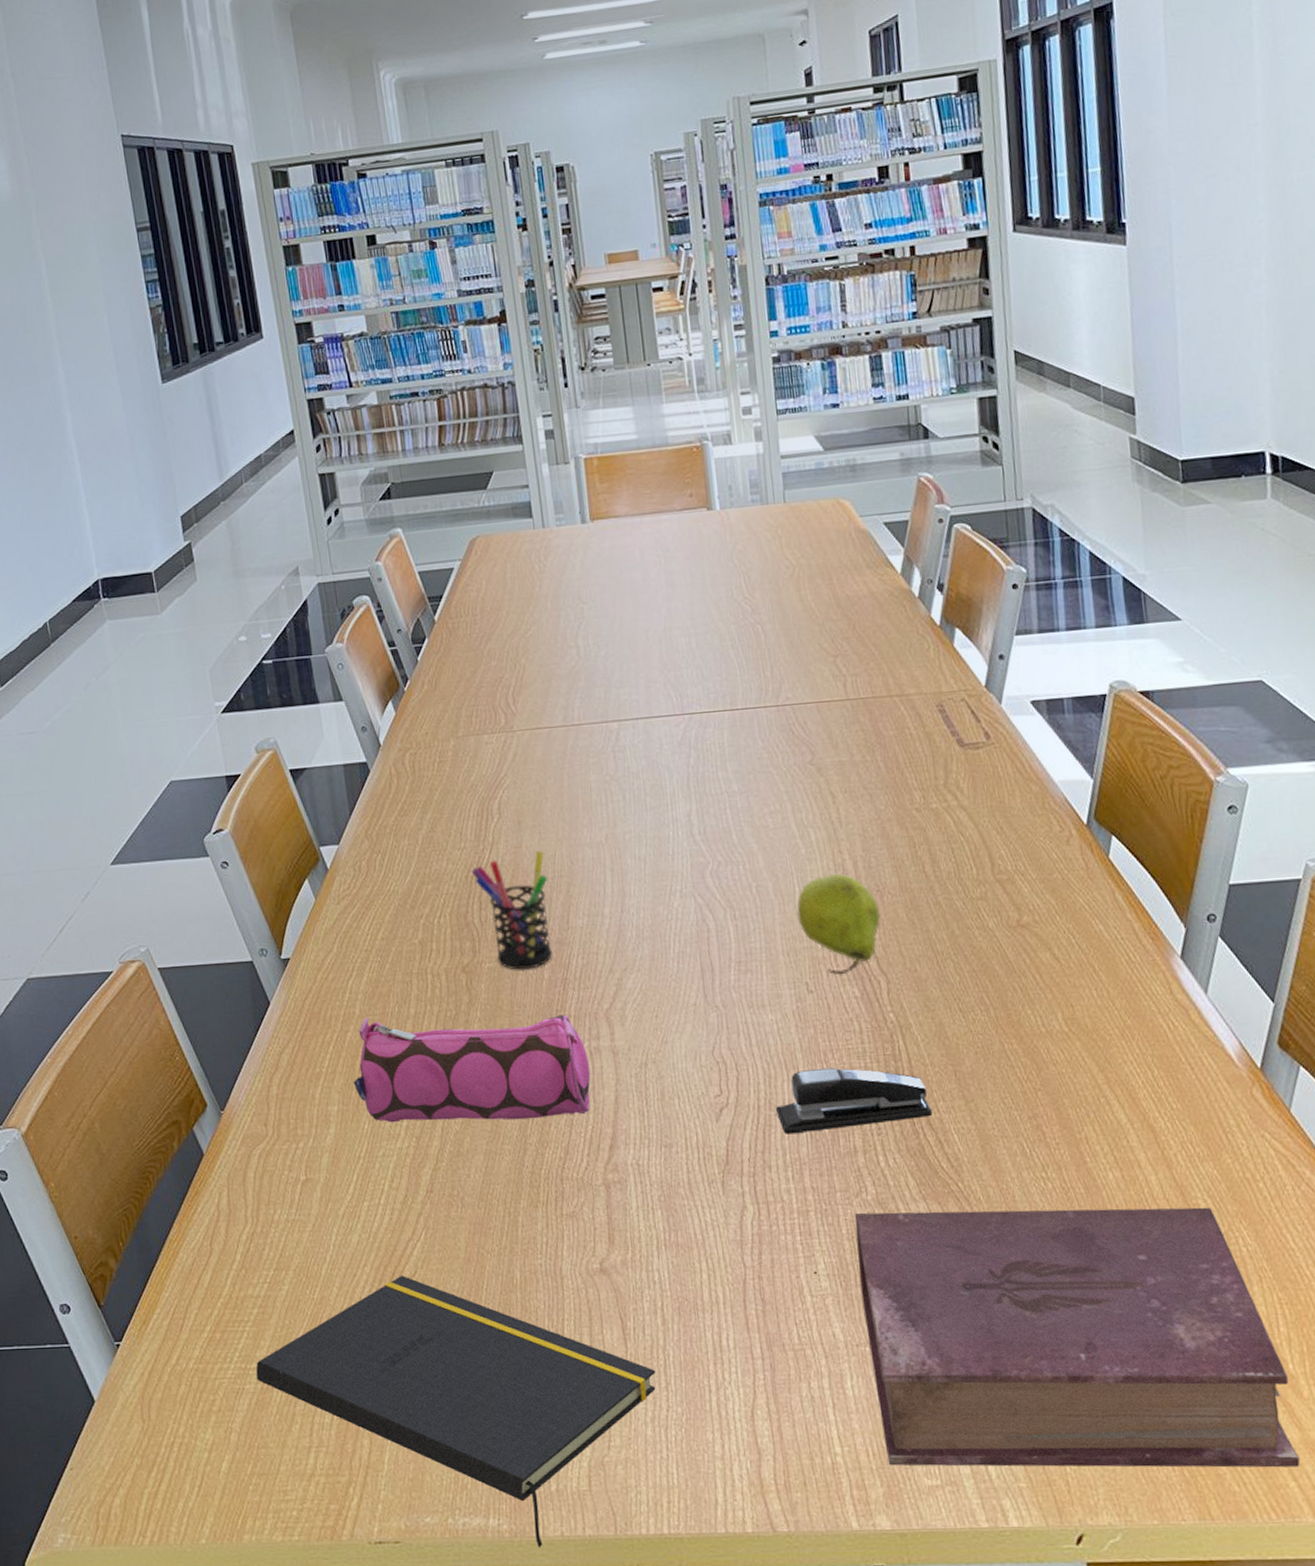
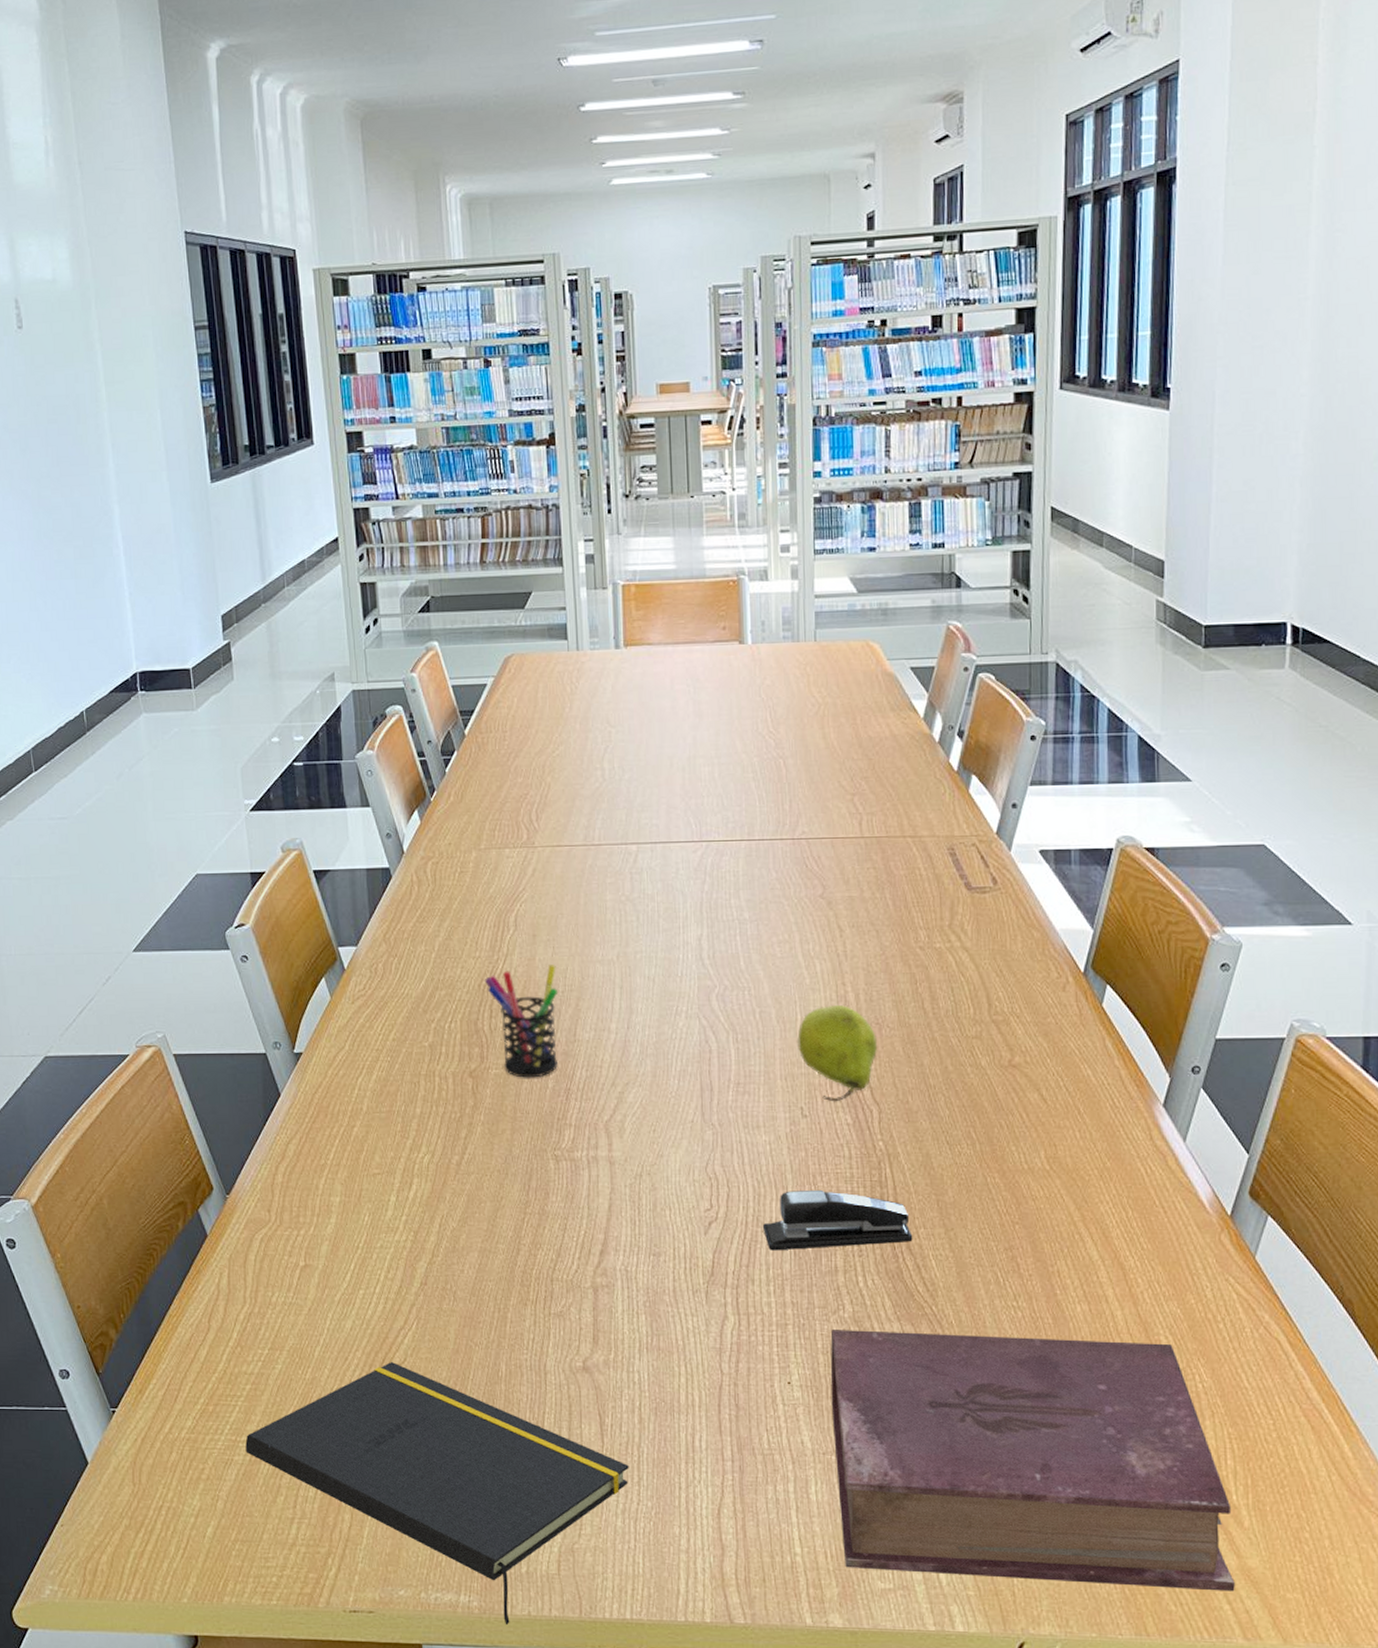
pencil case: present [353,1014,591,1123] -> none [357,1115,587,1221]

